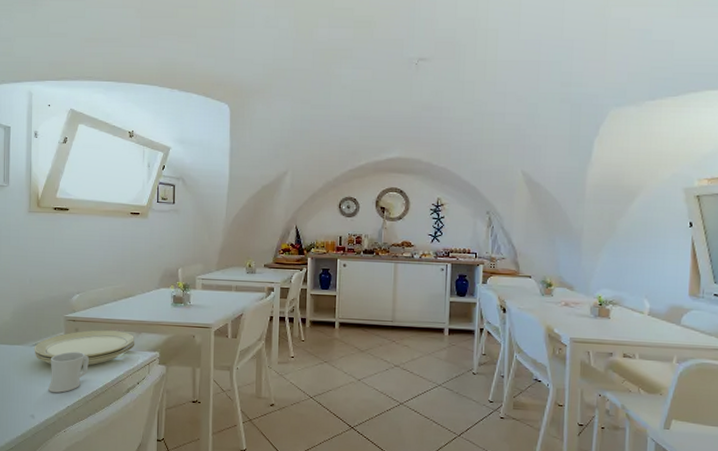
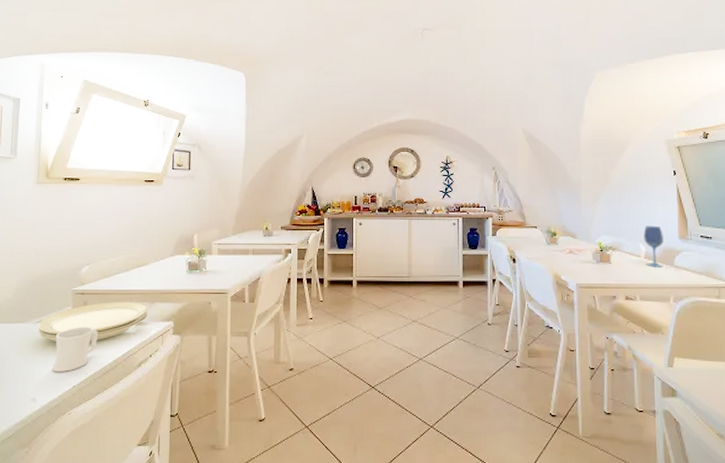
wineglass: none [649,280,672,326] -> present [643,226,664,268]

